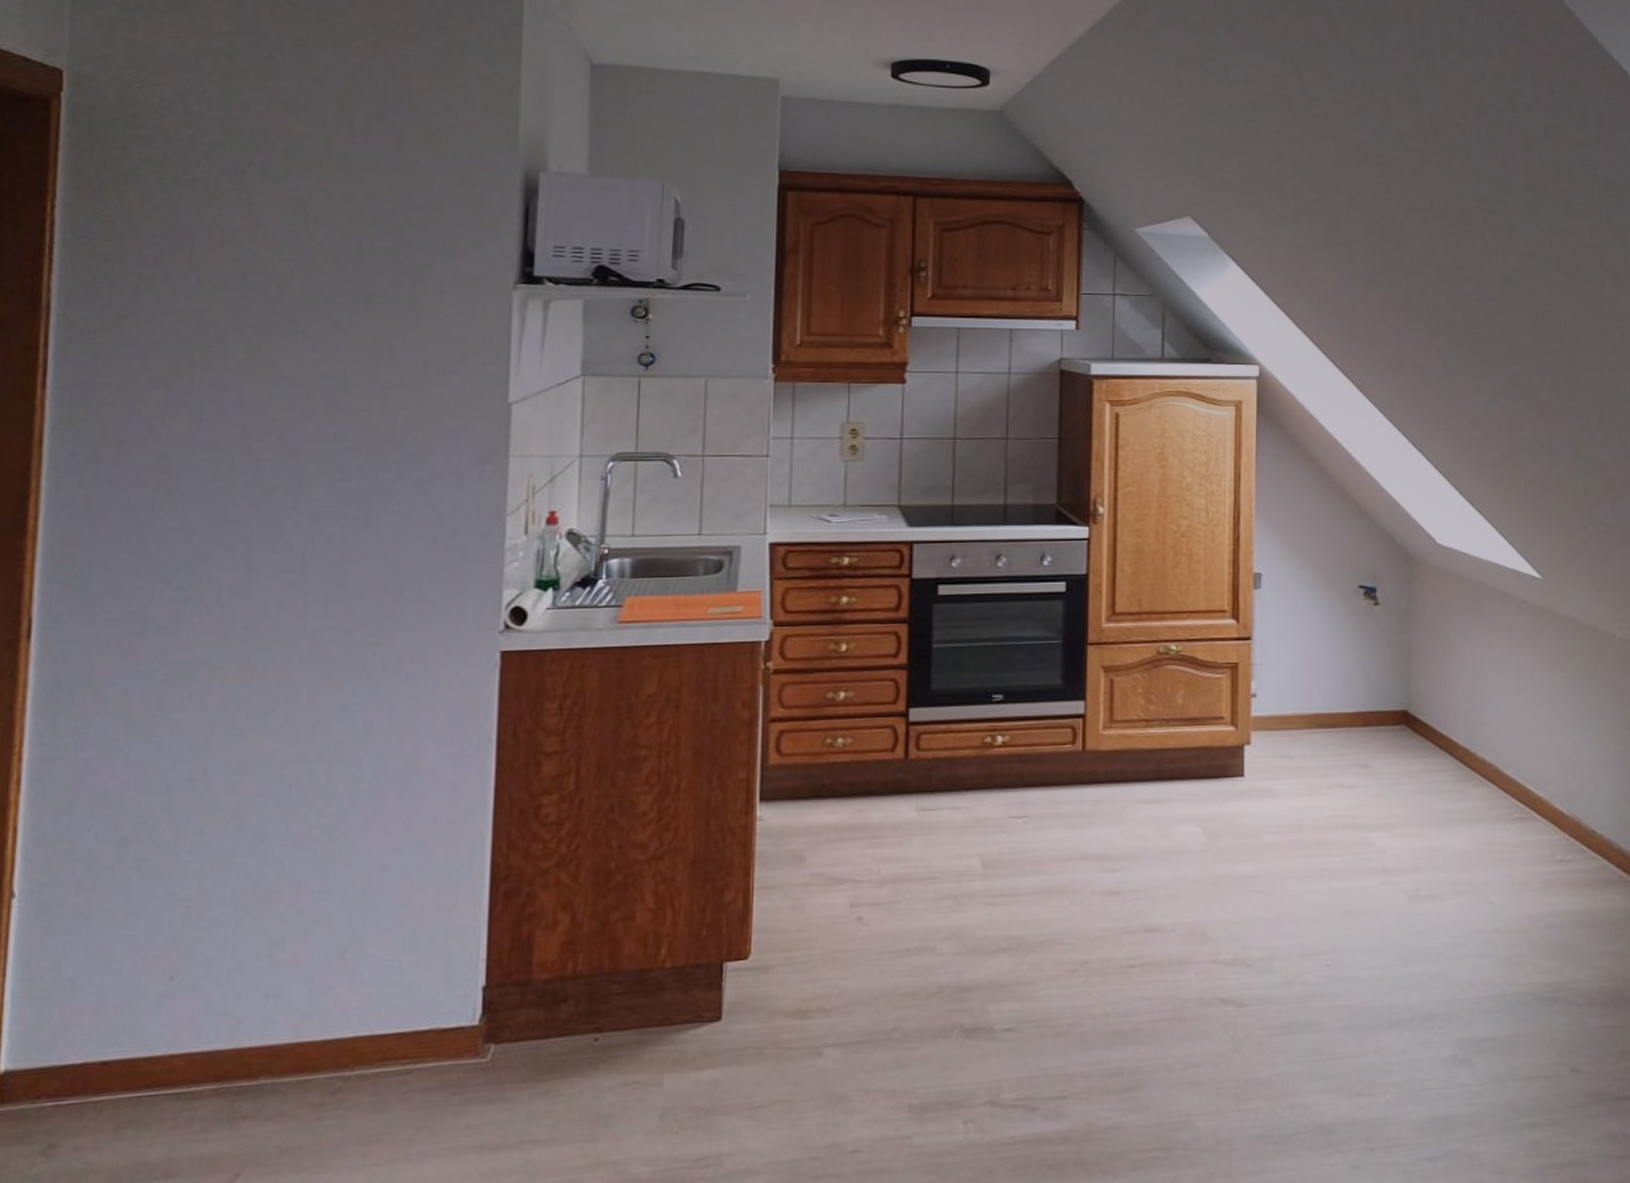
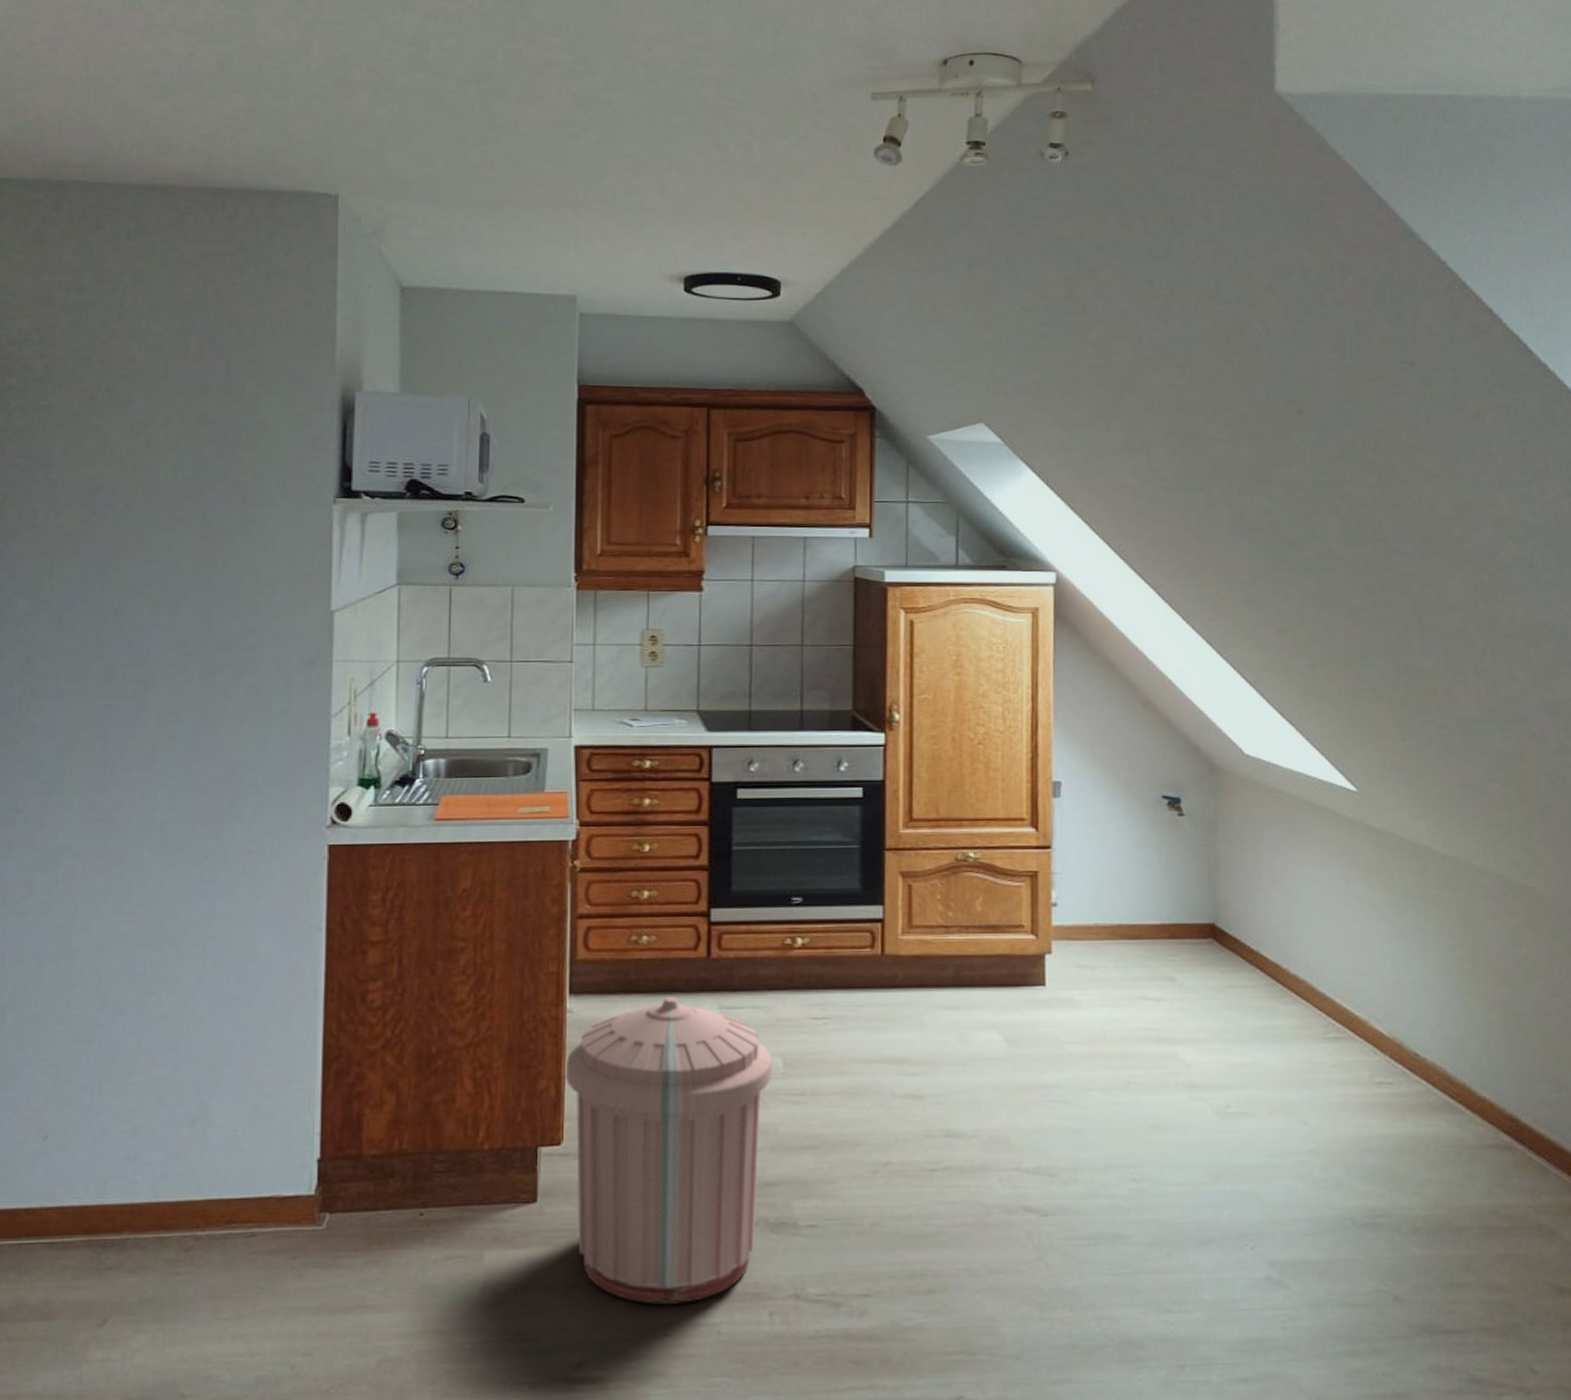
trash can: none [755,801,970,1120] -> present [566,997,773,1304]

